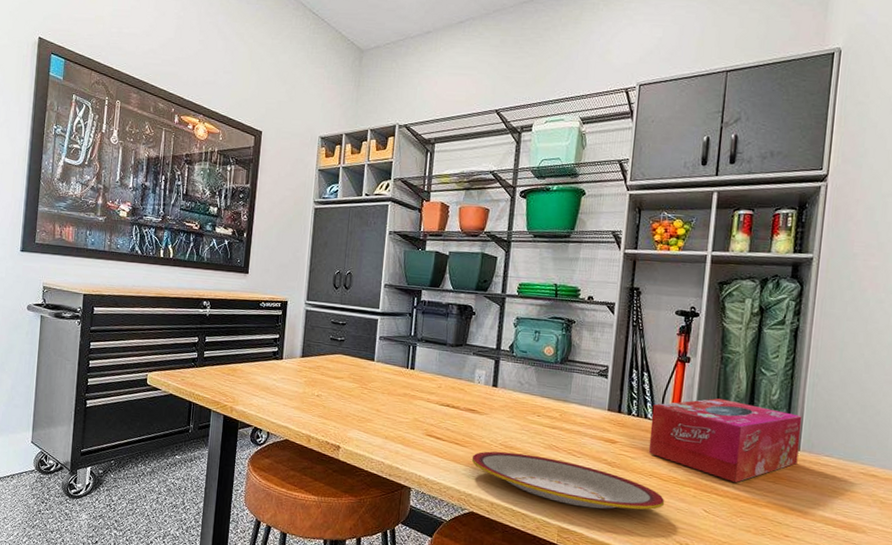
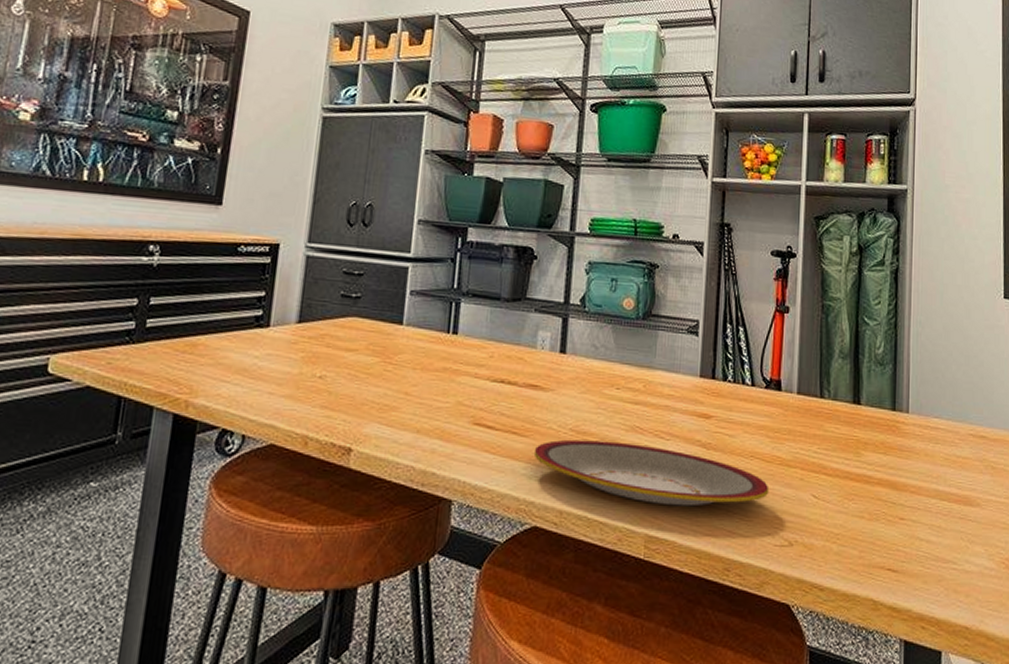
tissue box: present [648,398,802,483] -> none [748,355,909,458]

